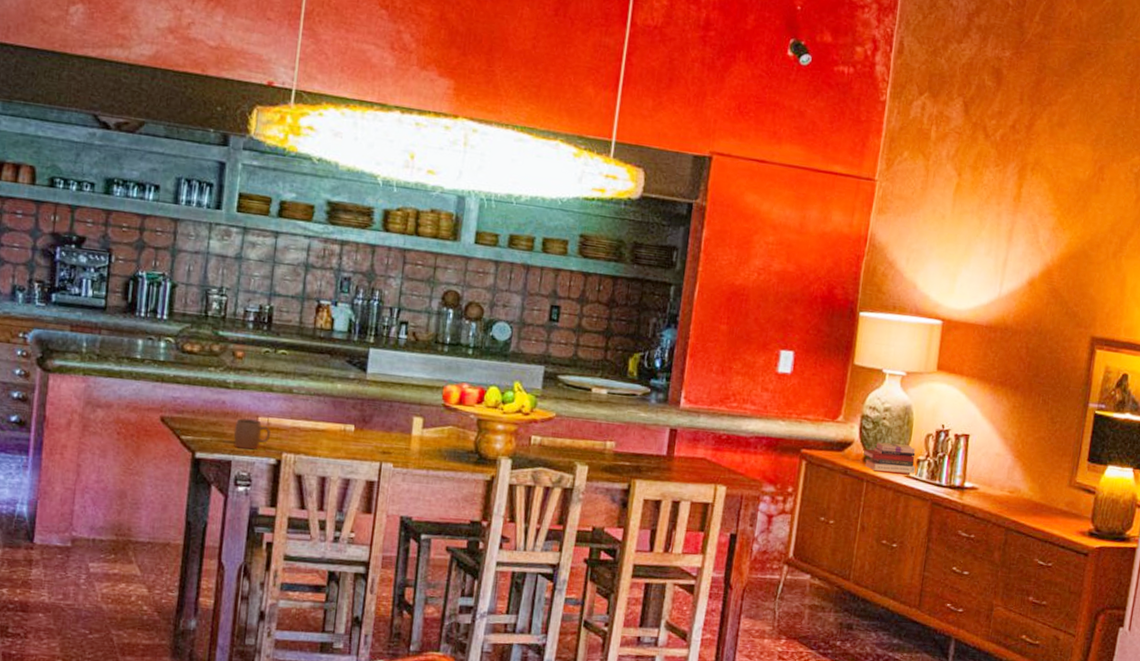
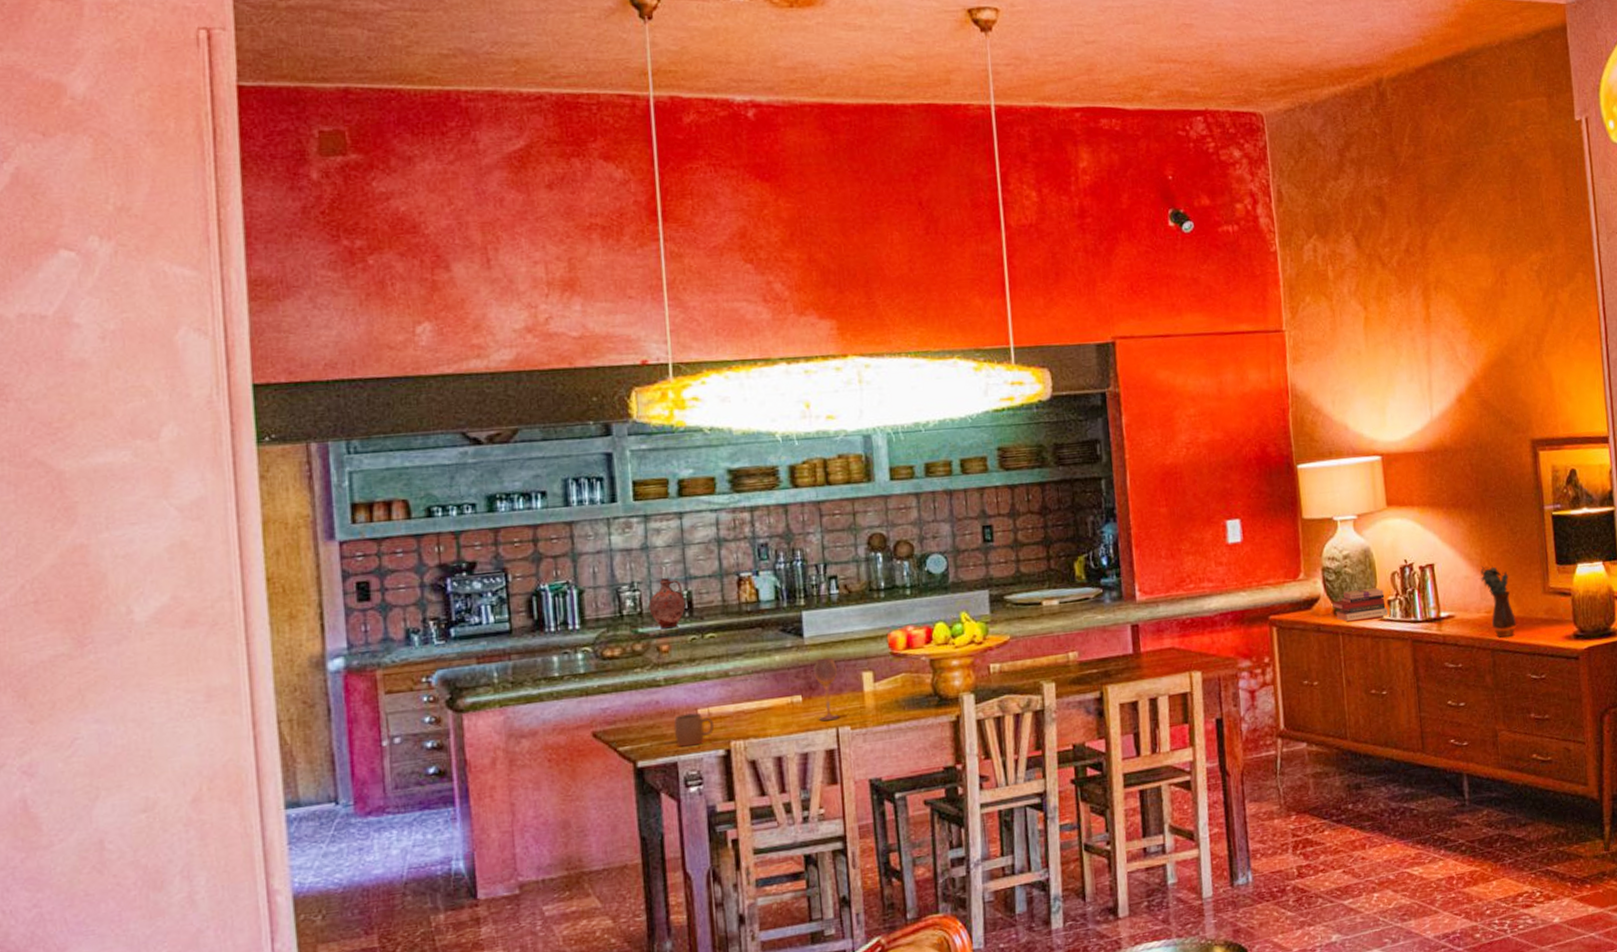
ceramic jug: none [232,289,267,338] -> present [648,578,686,629]
wineglass: none [366,395,392,455] -> present [813,657,839,721]
vase: none [1011,446,1039,521] -> present [1480,565,1517,638]

